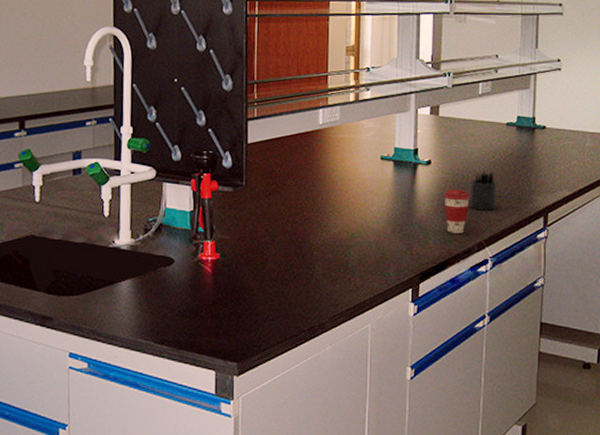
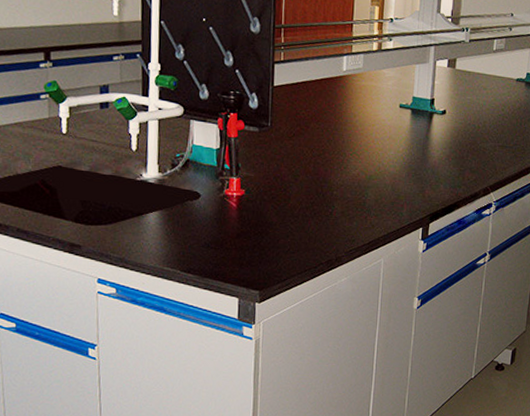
coffee cup: present [444,189,470,234] -> none [455,138,479,180]
pen holder: present [469,171,498,211] -> none [478,122,506,159]

